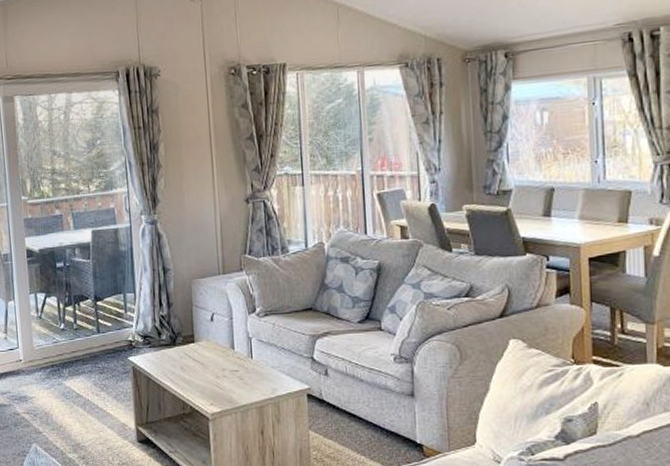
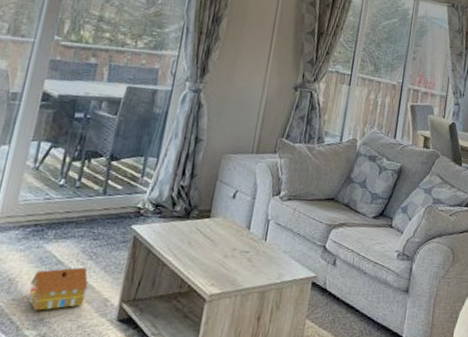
toy house: none [61,398,107,437] -> present [28,267,88,311]

